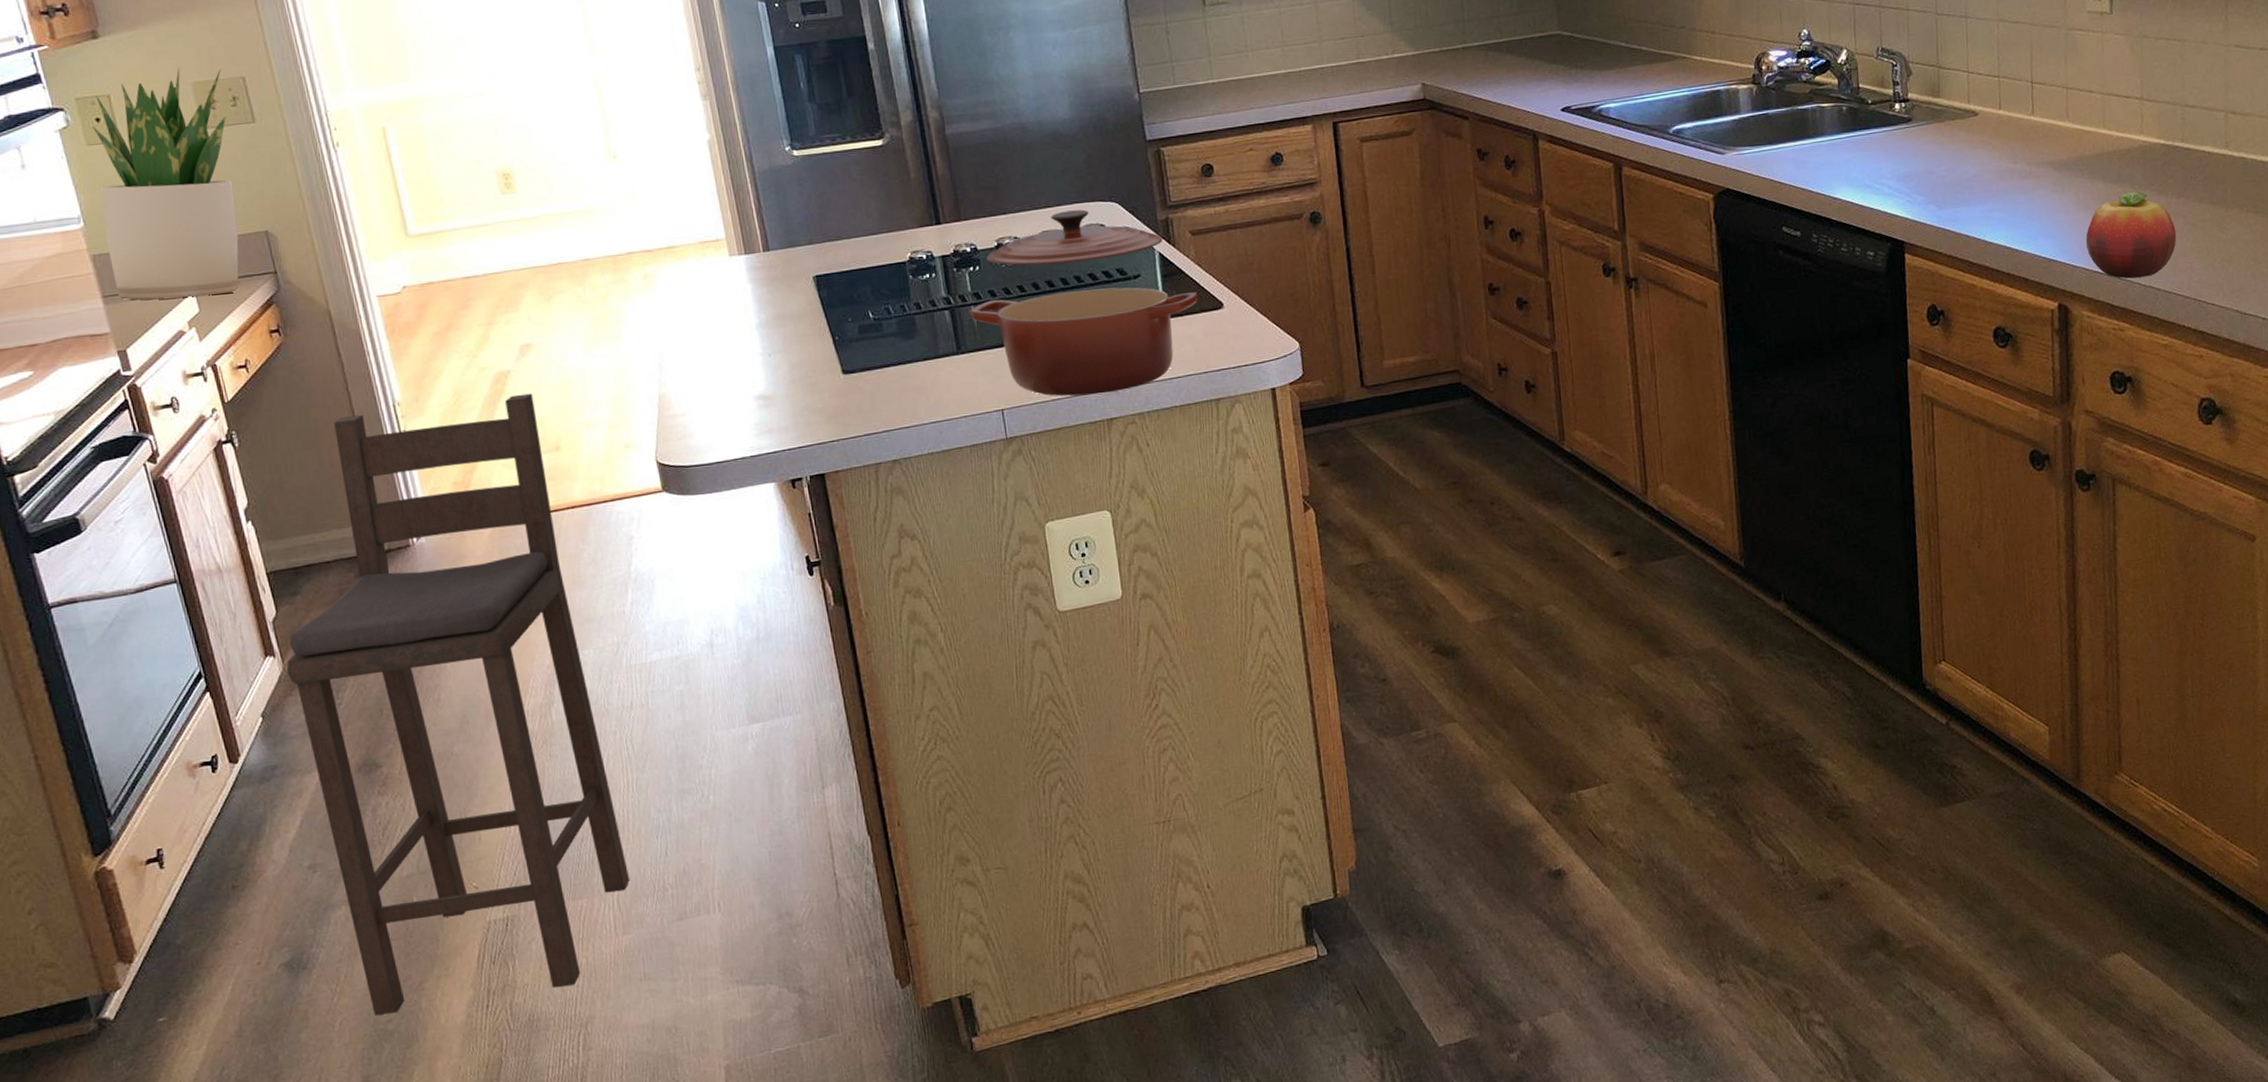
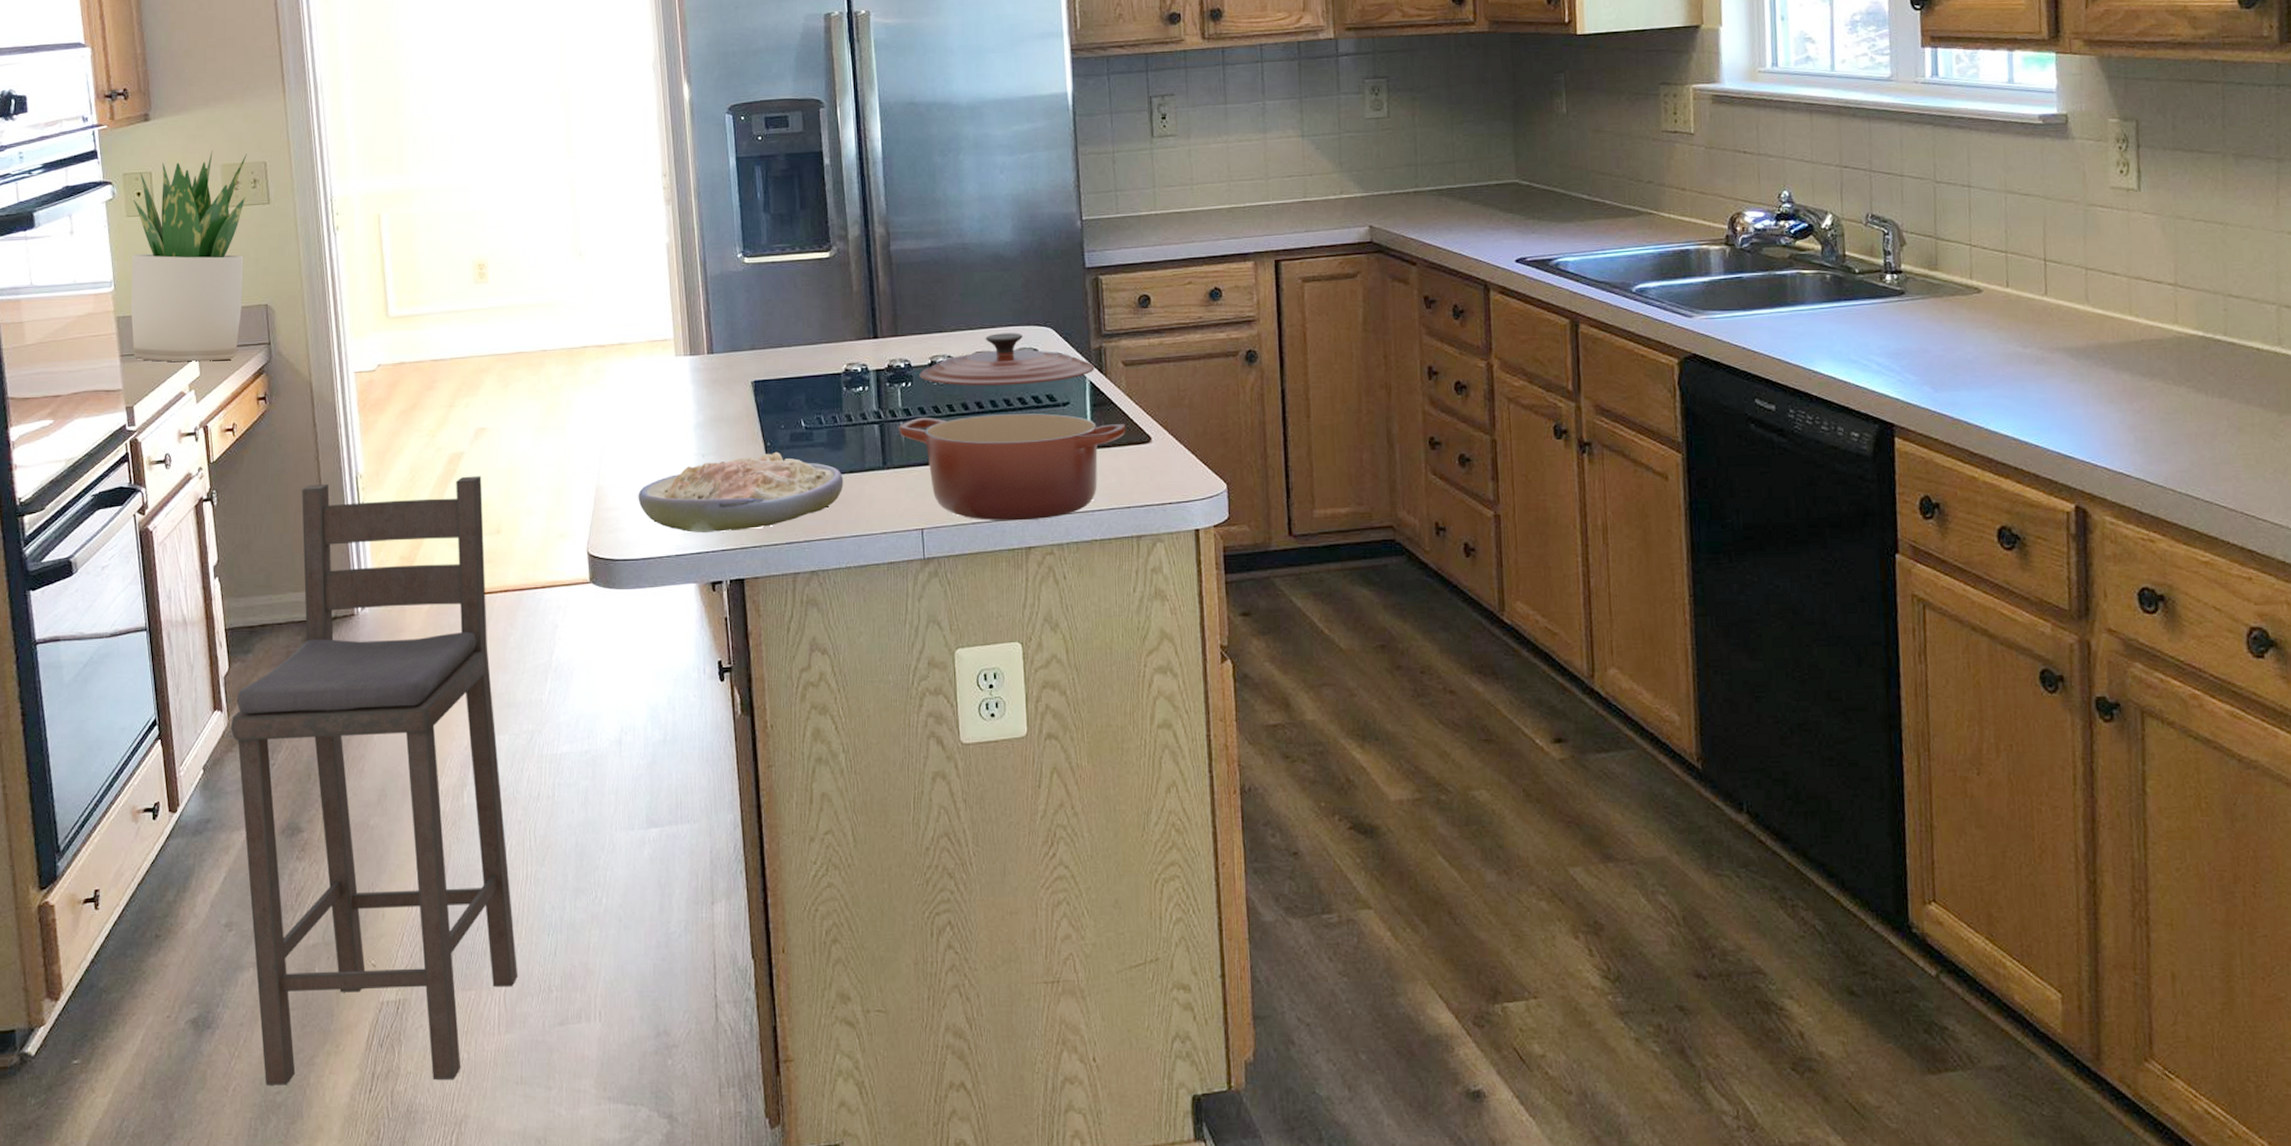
soup: none [704,345,919,433] -> present [638,451,844,534]
fruit: present [2086,189,2177,279] -> none [2108,385,2219,484]

